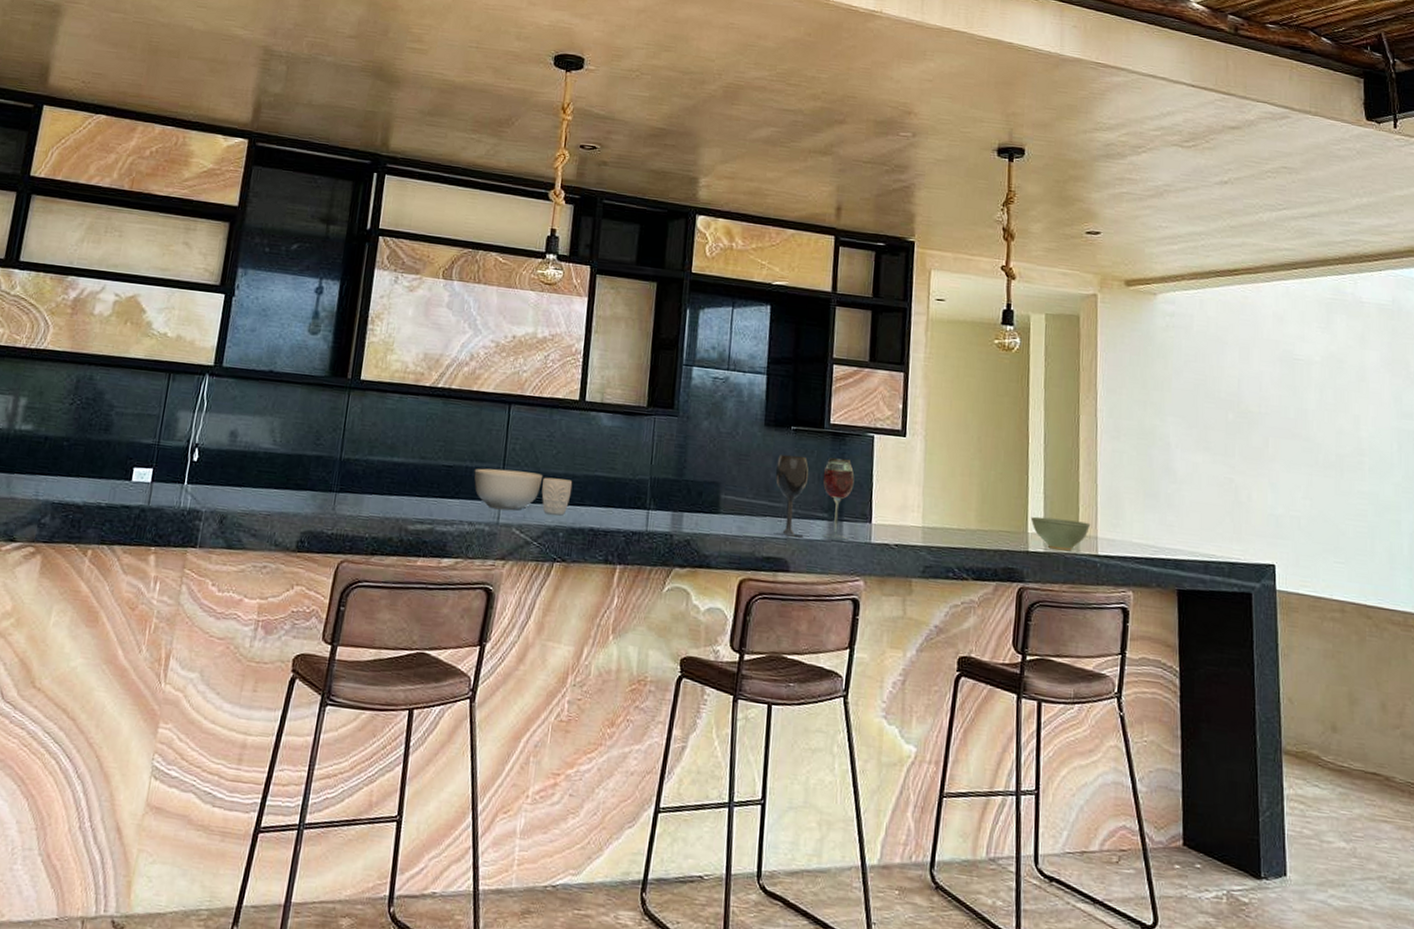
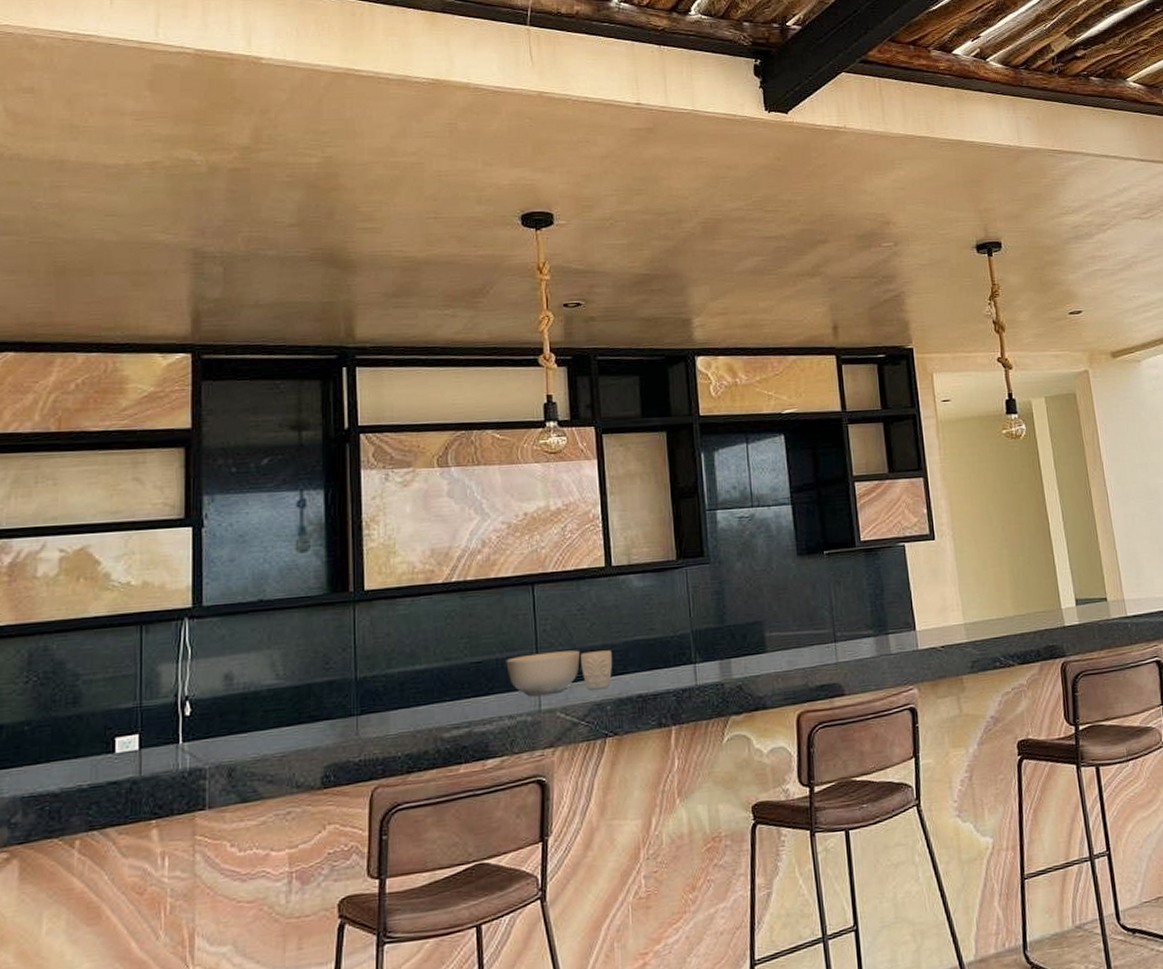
wine glass: present [773,454,809,539] -> none [815,579,853,663]
wineglass: present [822,458,855,541] -> none [862,573,896,656]
bowl: present [1030,516,1091,552] -> none [1062,587,1117,620]

